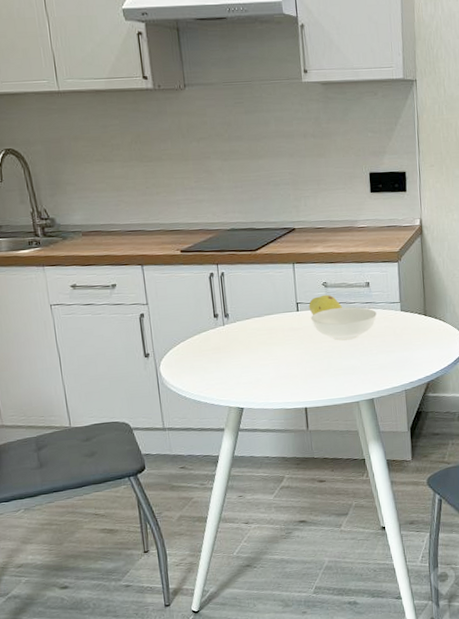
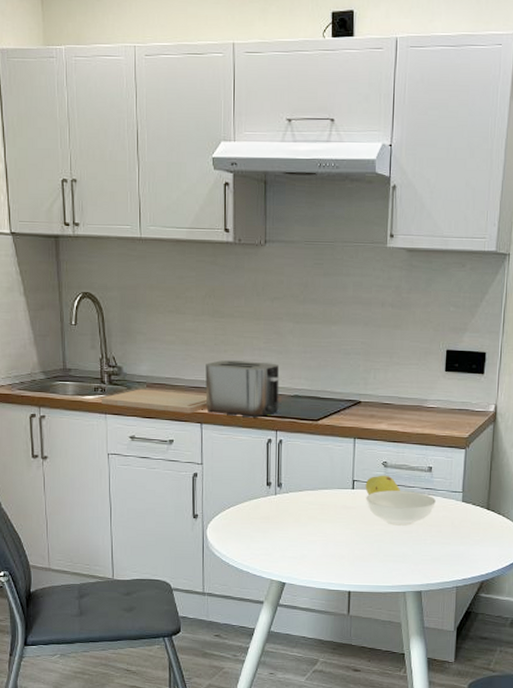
cutting board: none [36,237,146,258] -> present [100,389,208,414]
toaster: none [139,200,217,255] -> present [205,360,280,418]

